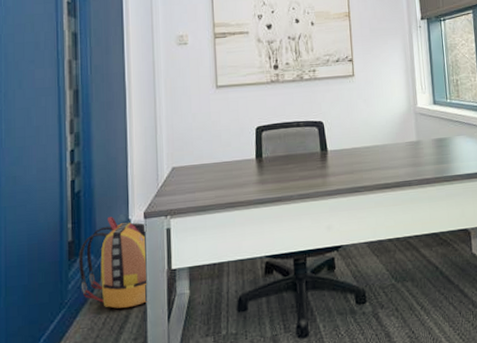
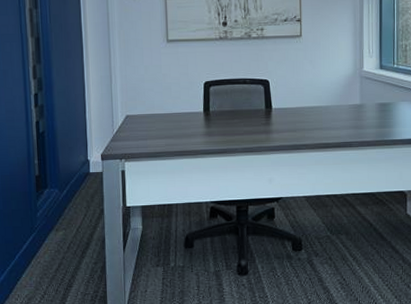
backpack: present [78,217,148,309] -> none [45,157,106,236]

